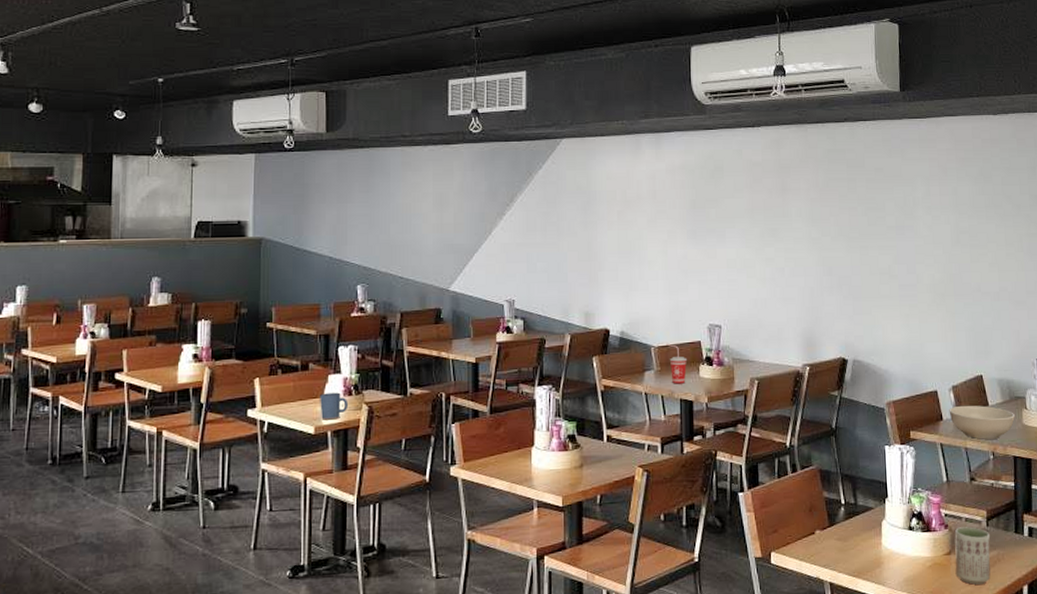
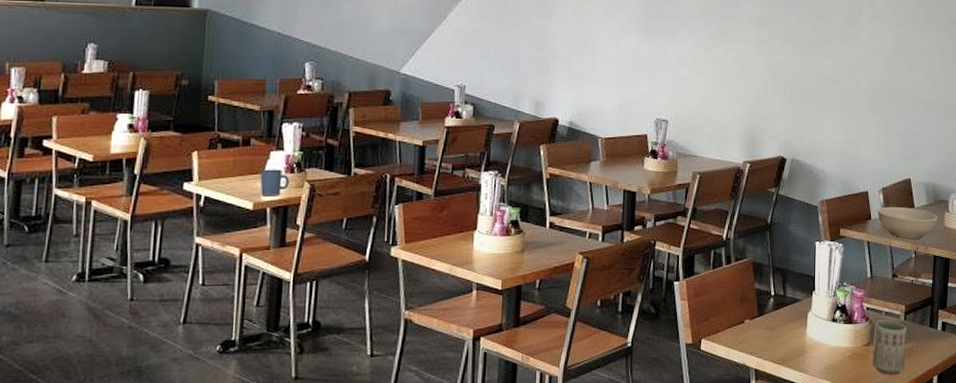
beverage cup: present [666,343,688,384] -> none [613,135,633,175]

